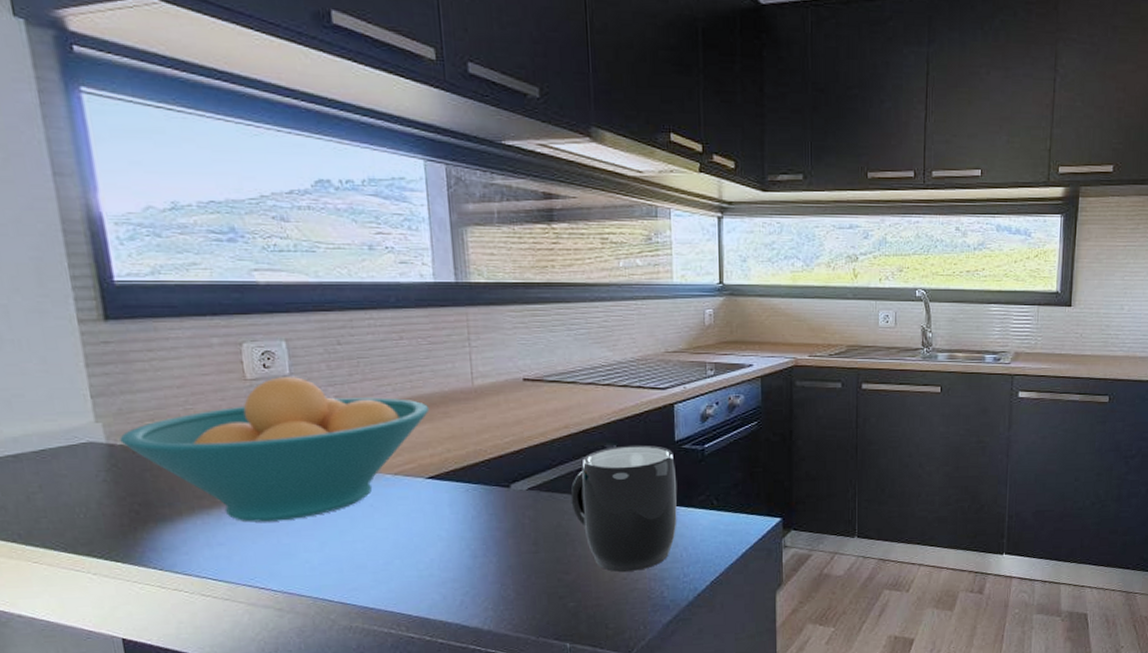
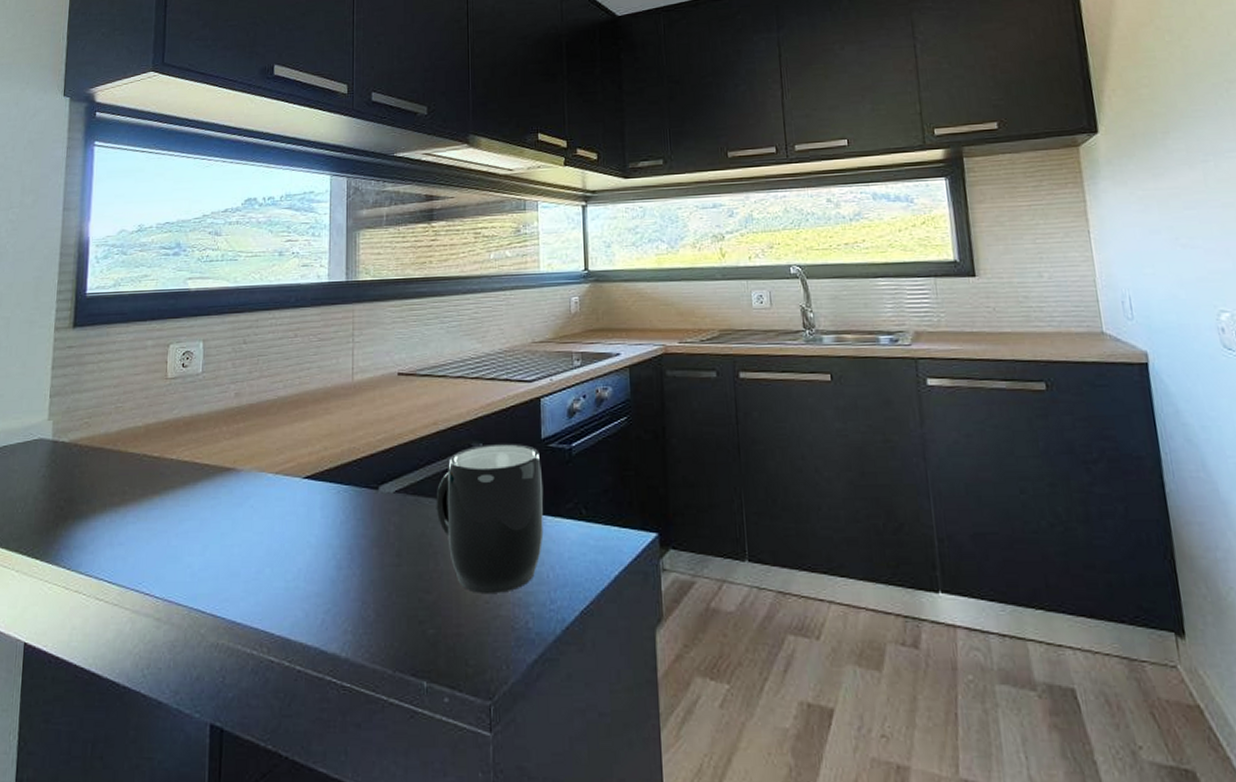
fruit bowl: present [120,377,430,522] -> none [62,375,313,522]

